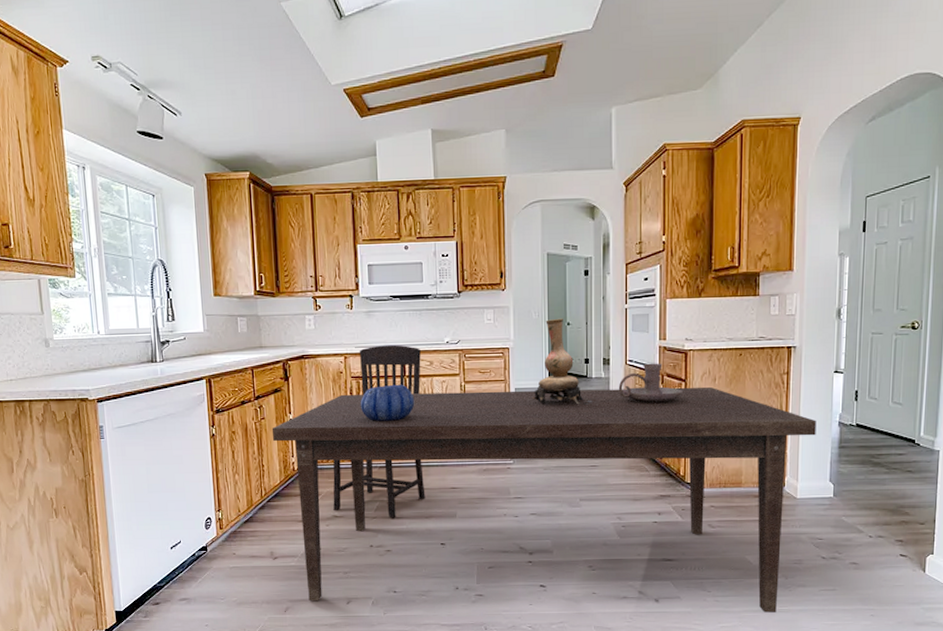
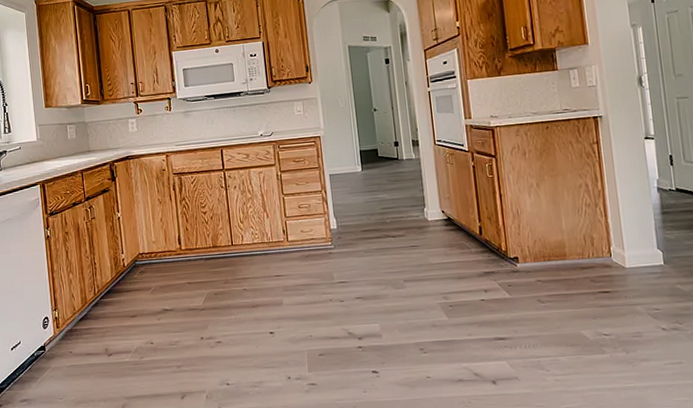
dining table: present [271,387,816,612] -> none [102,161,636,398]
chair: present [333,344,426,519] -> none [161,140,252,310]
decorative bowl: present [360,384,415,421] -> none [183,177,235,215]
vase: present [533,318,593,406] -> none [347,105,406,190]
candle holder: present [618,363,683,403] -> none [430,141,495,180]

